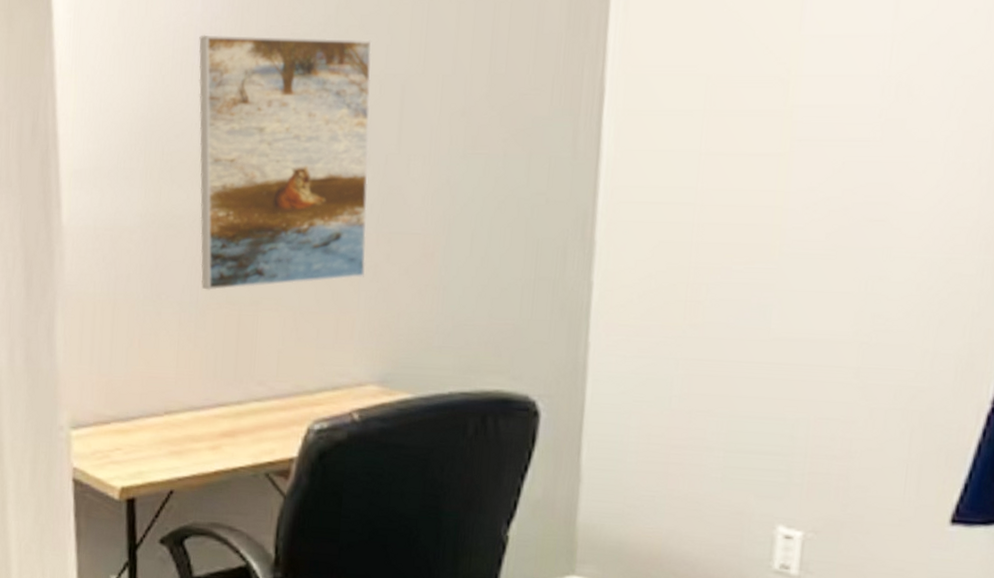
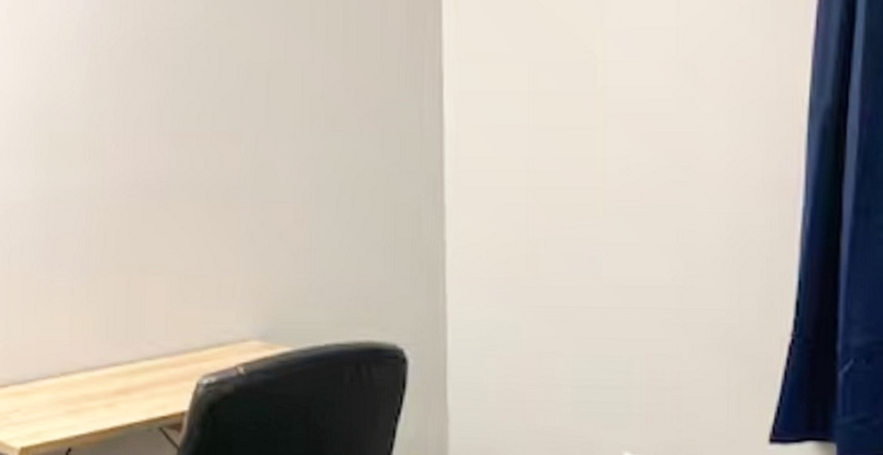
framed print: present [199,34,372,290] -> none [82,29,243,258]

